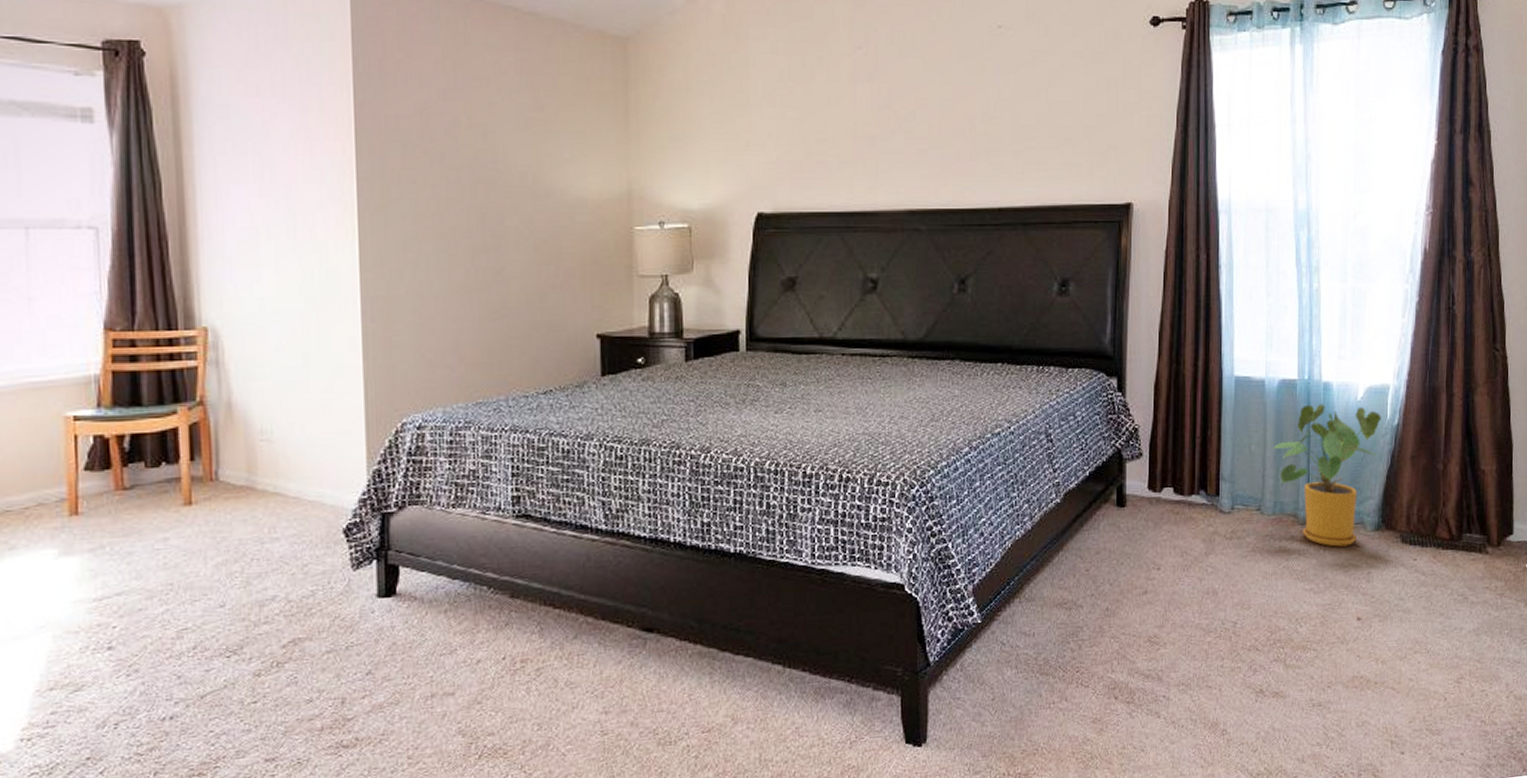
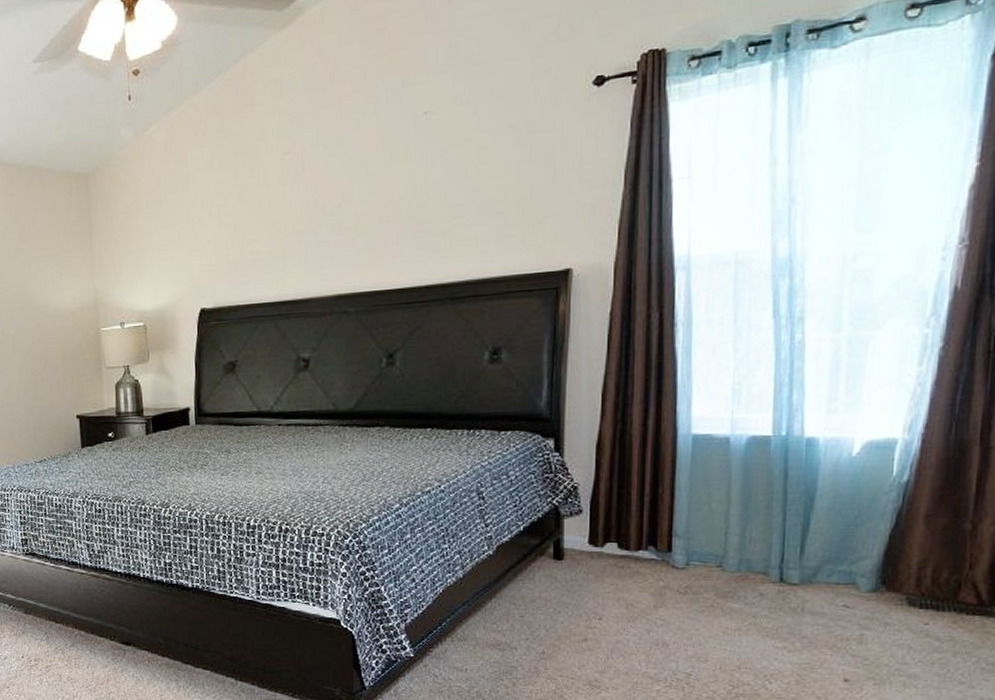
house plant: present [1272,404,1381,547] -> none [738,460,885,607]

